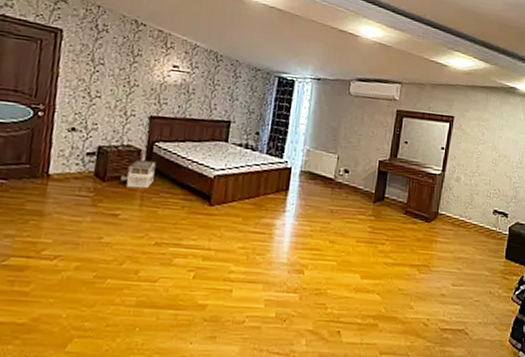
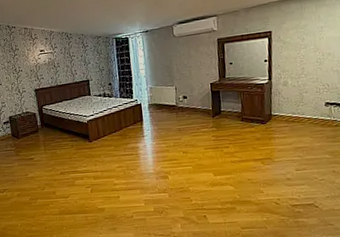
architectural model: present [121,159,156,189] -> none [28,119,49,140]

